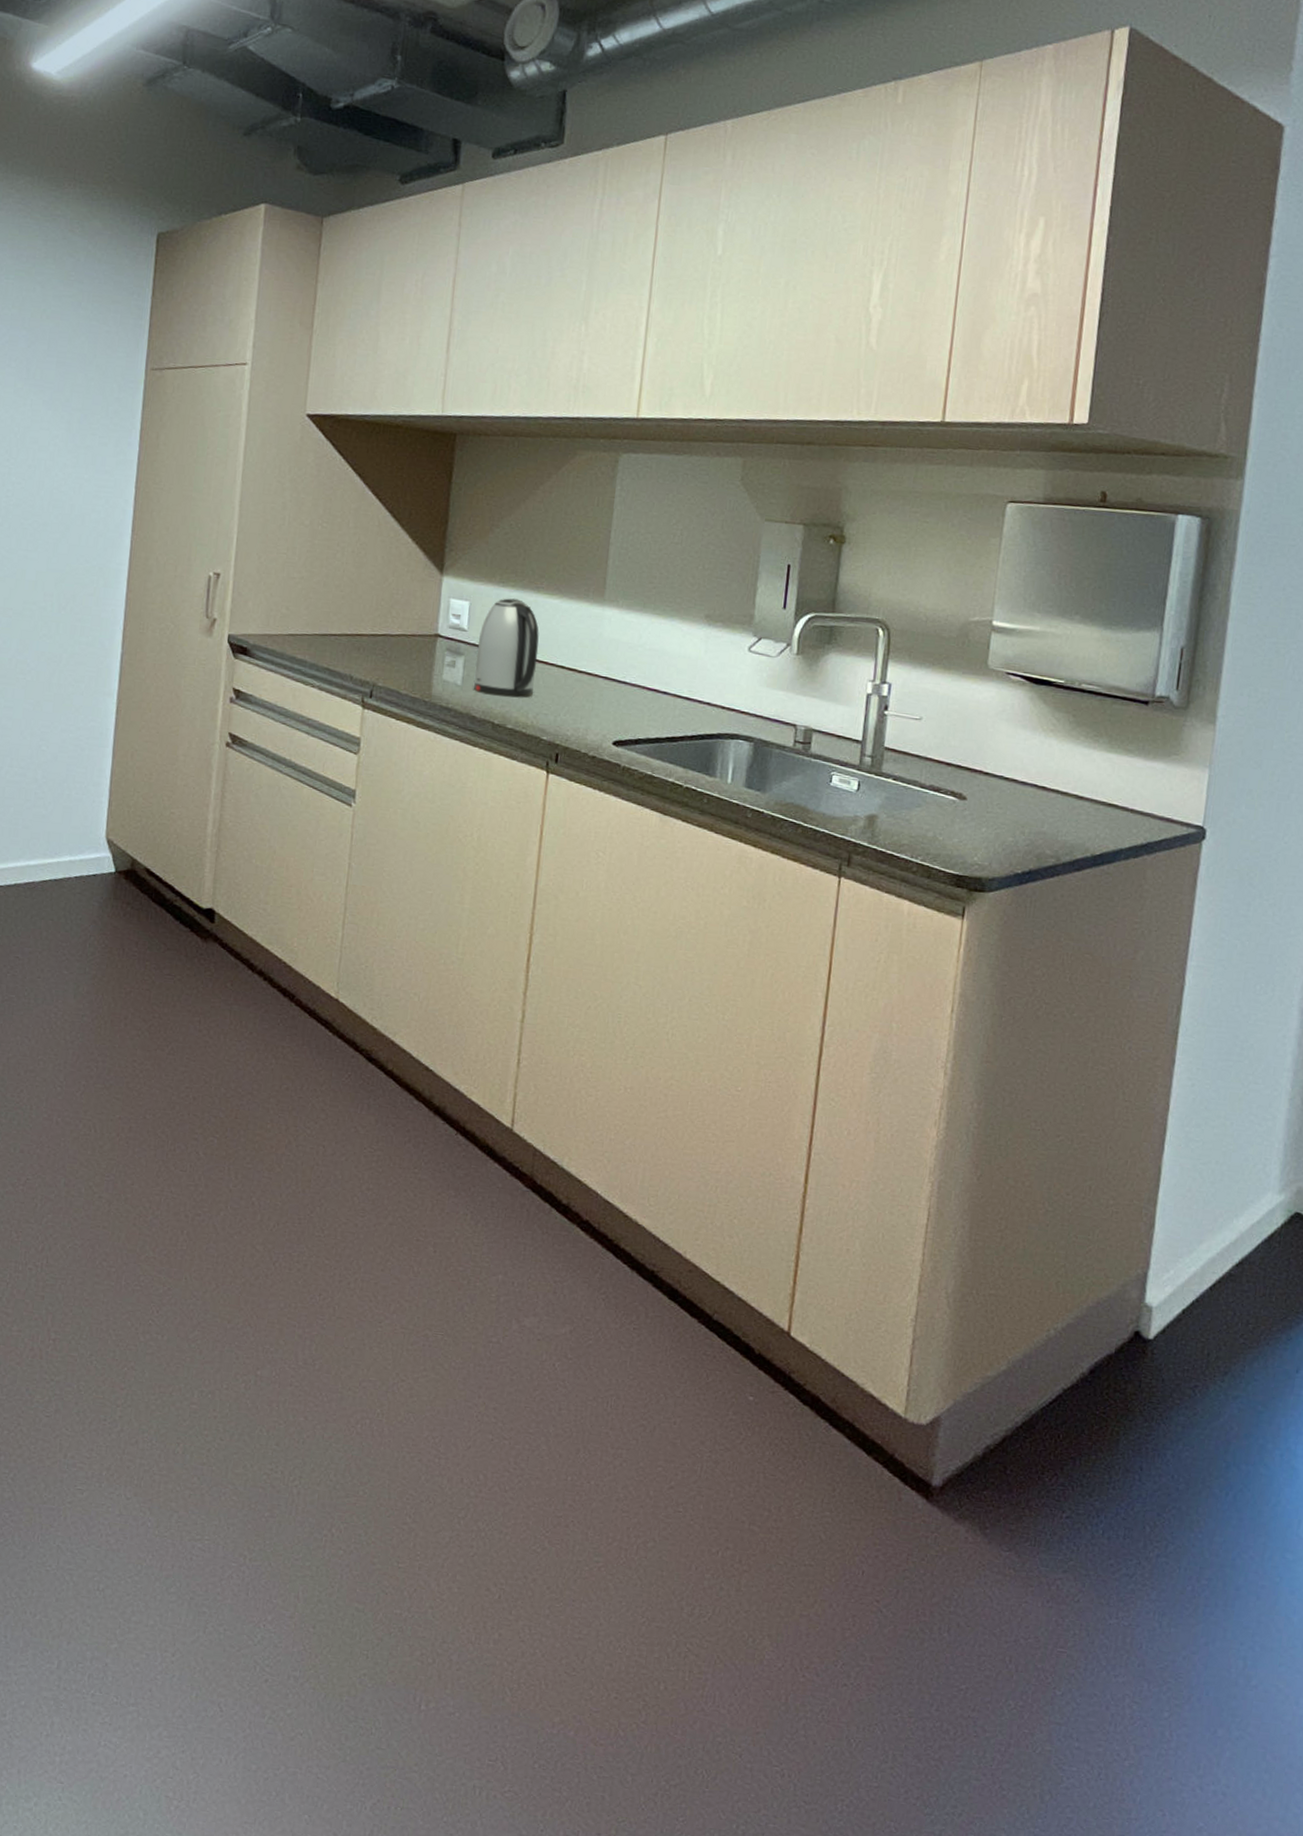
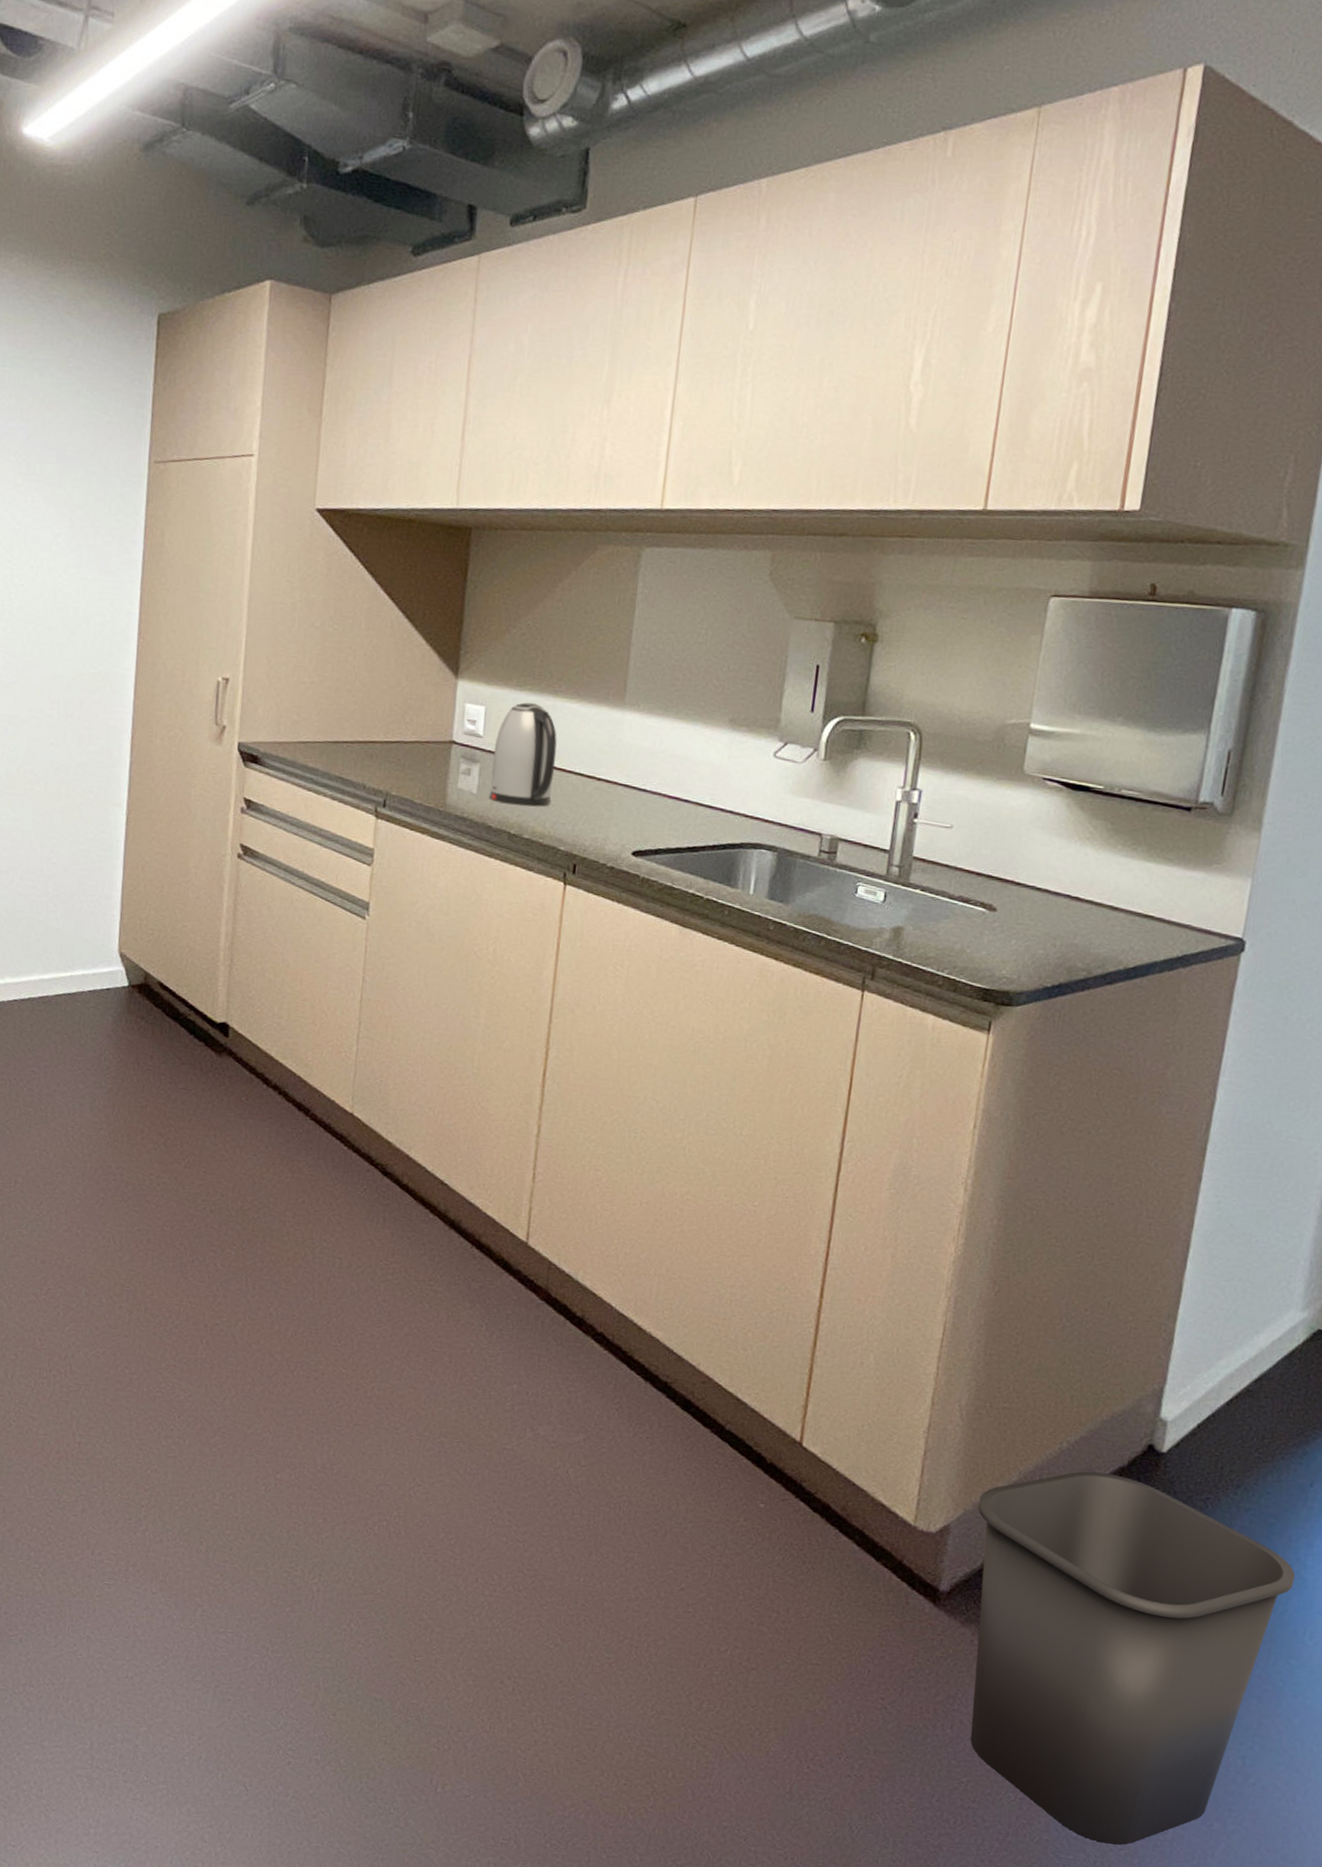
waste bin: none [968,1359,1287,1755] -> present [970,1471,1296,1845]

